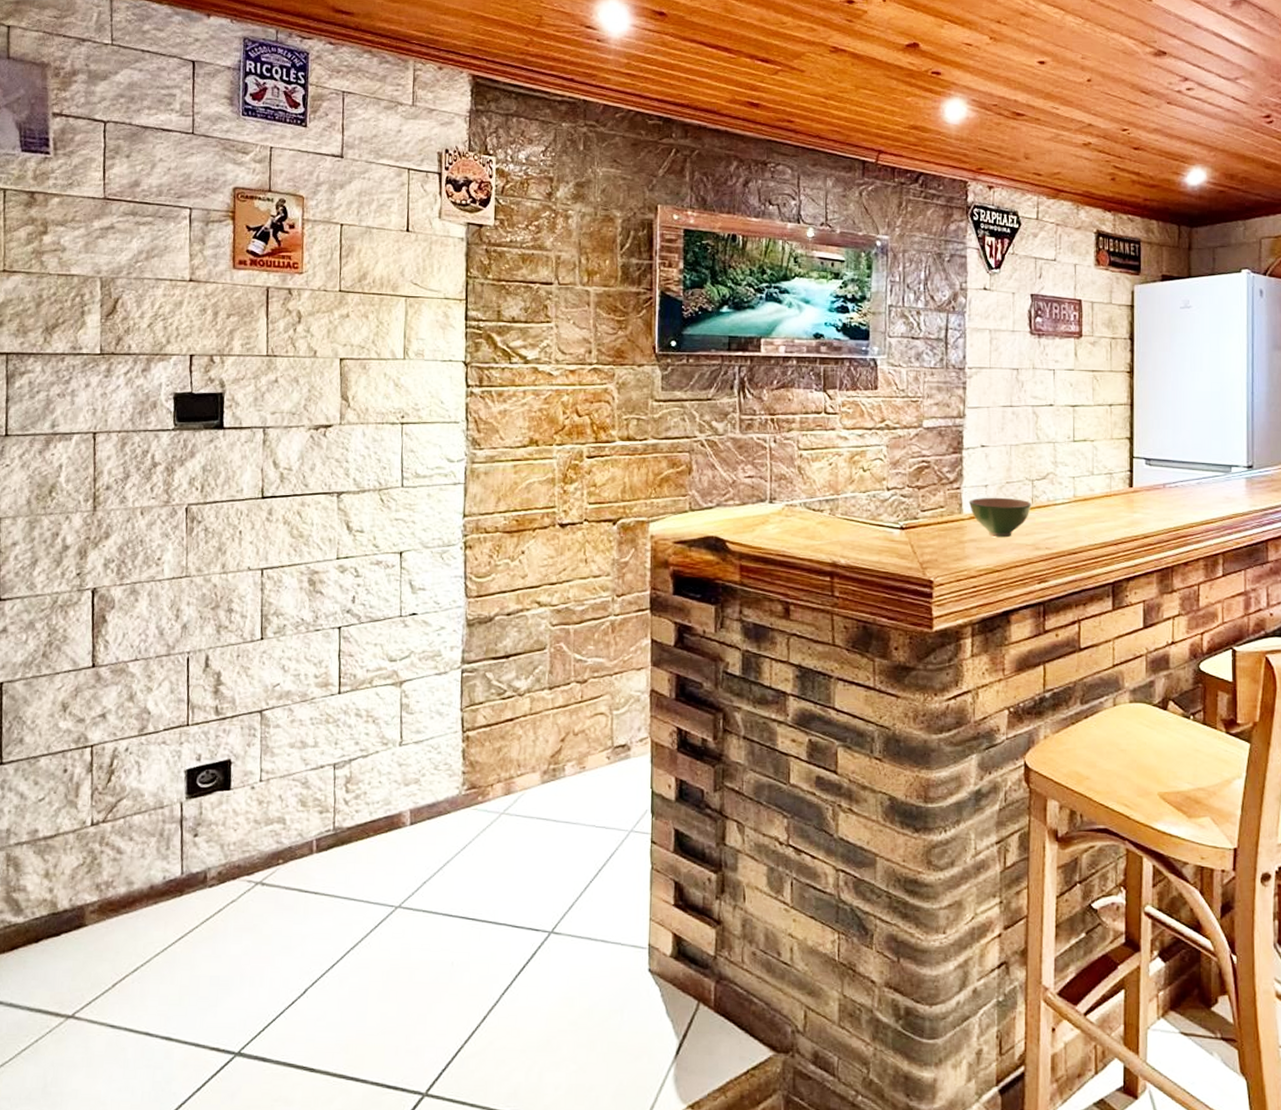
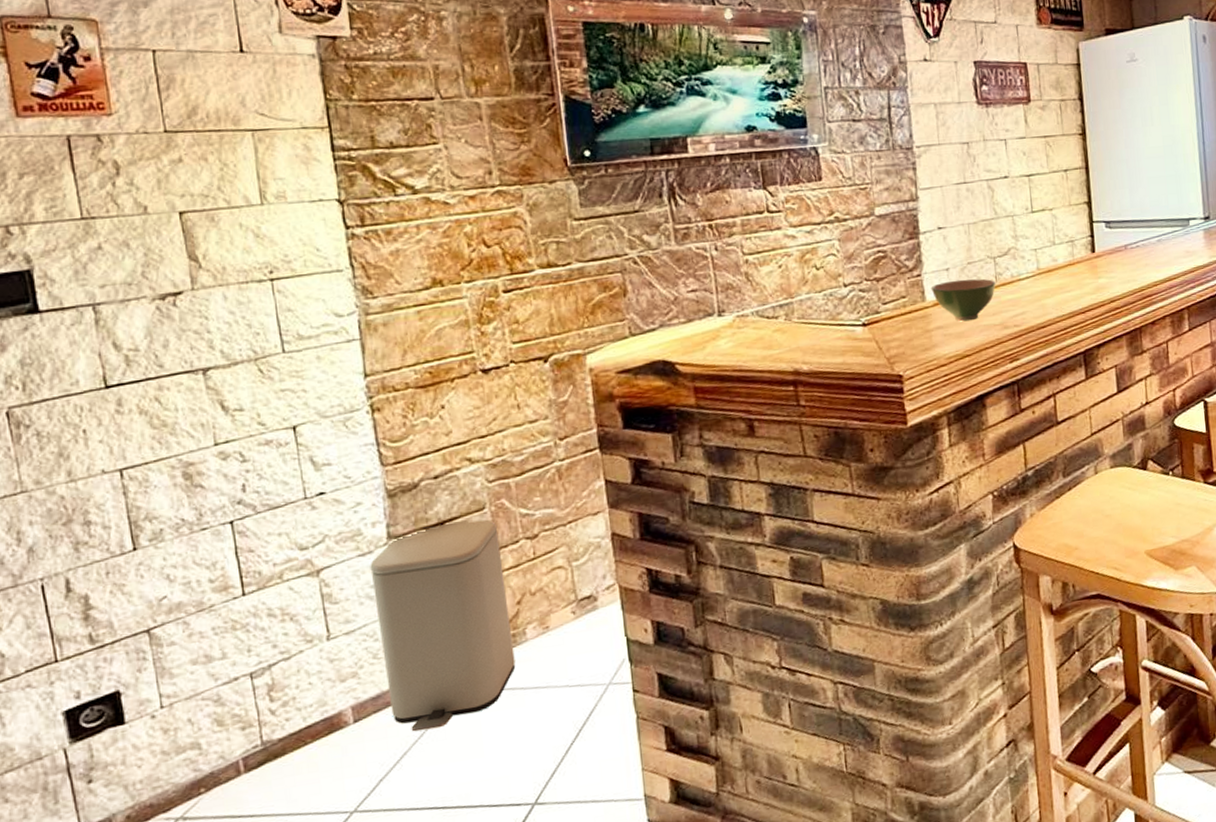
pedal bin: none [442,657,554,844] -> present [370,519,516,732]

